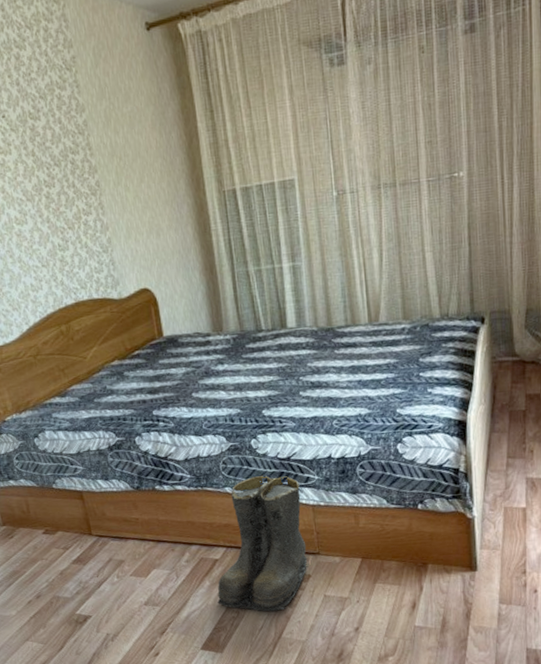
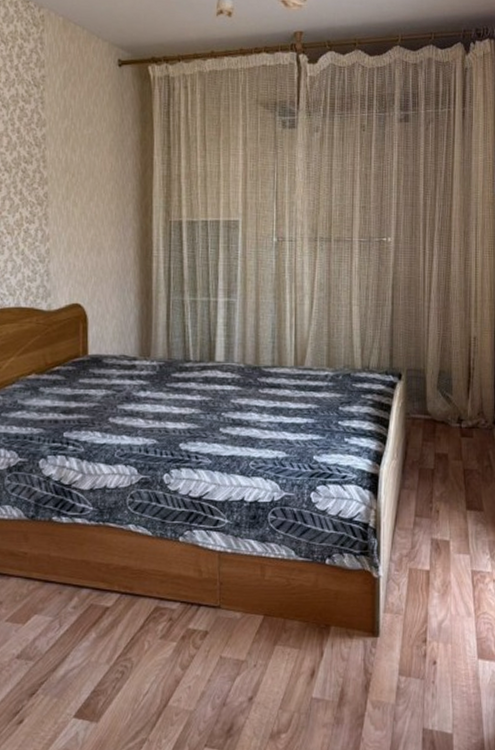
boots: present [217,476,309,612] -> none [101,515,208,673]

